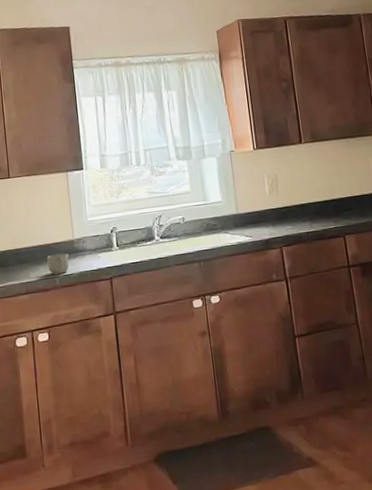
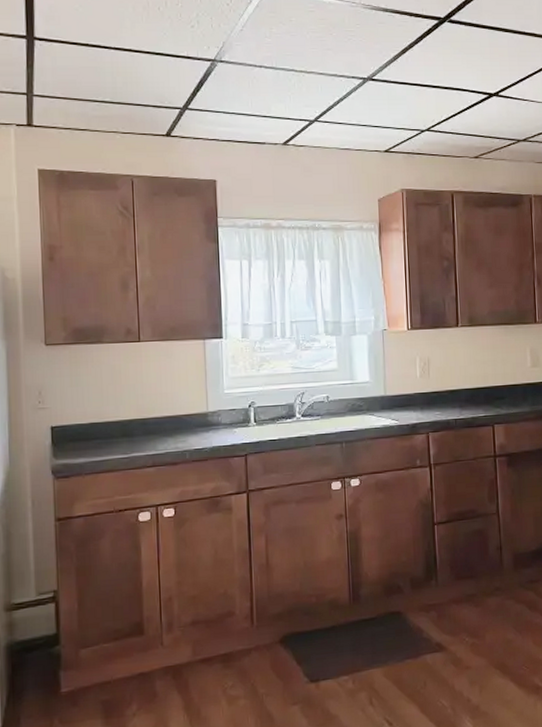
mug: present [47,252,70,275] -> none [177,425,202,448]

